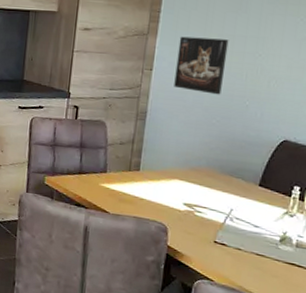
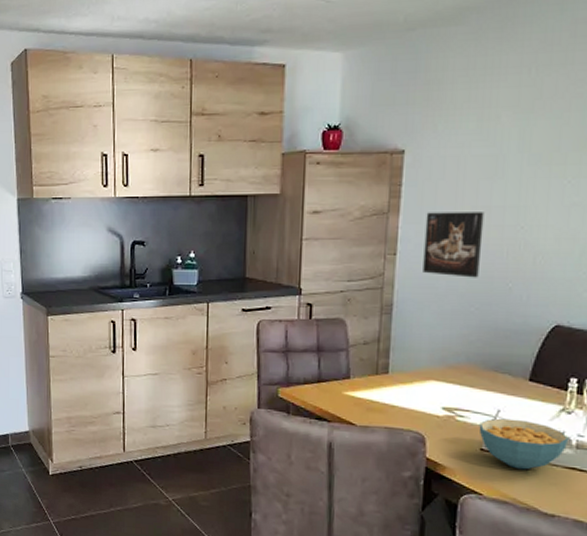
cereal bowl: none [214,216,289,263] -> present [479,418,568,470]

